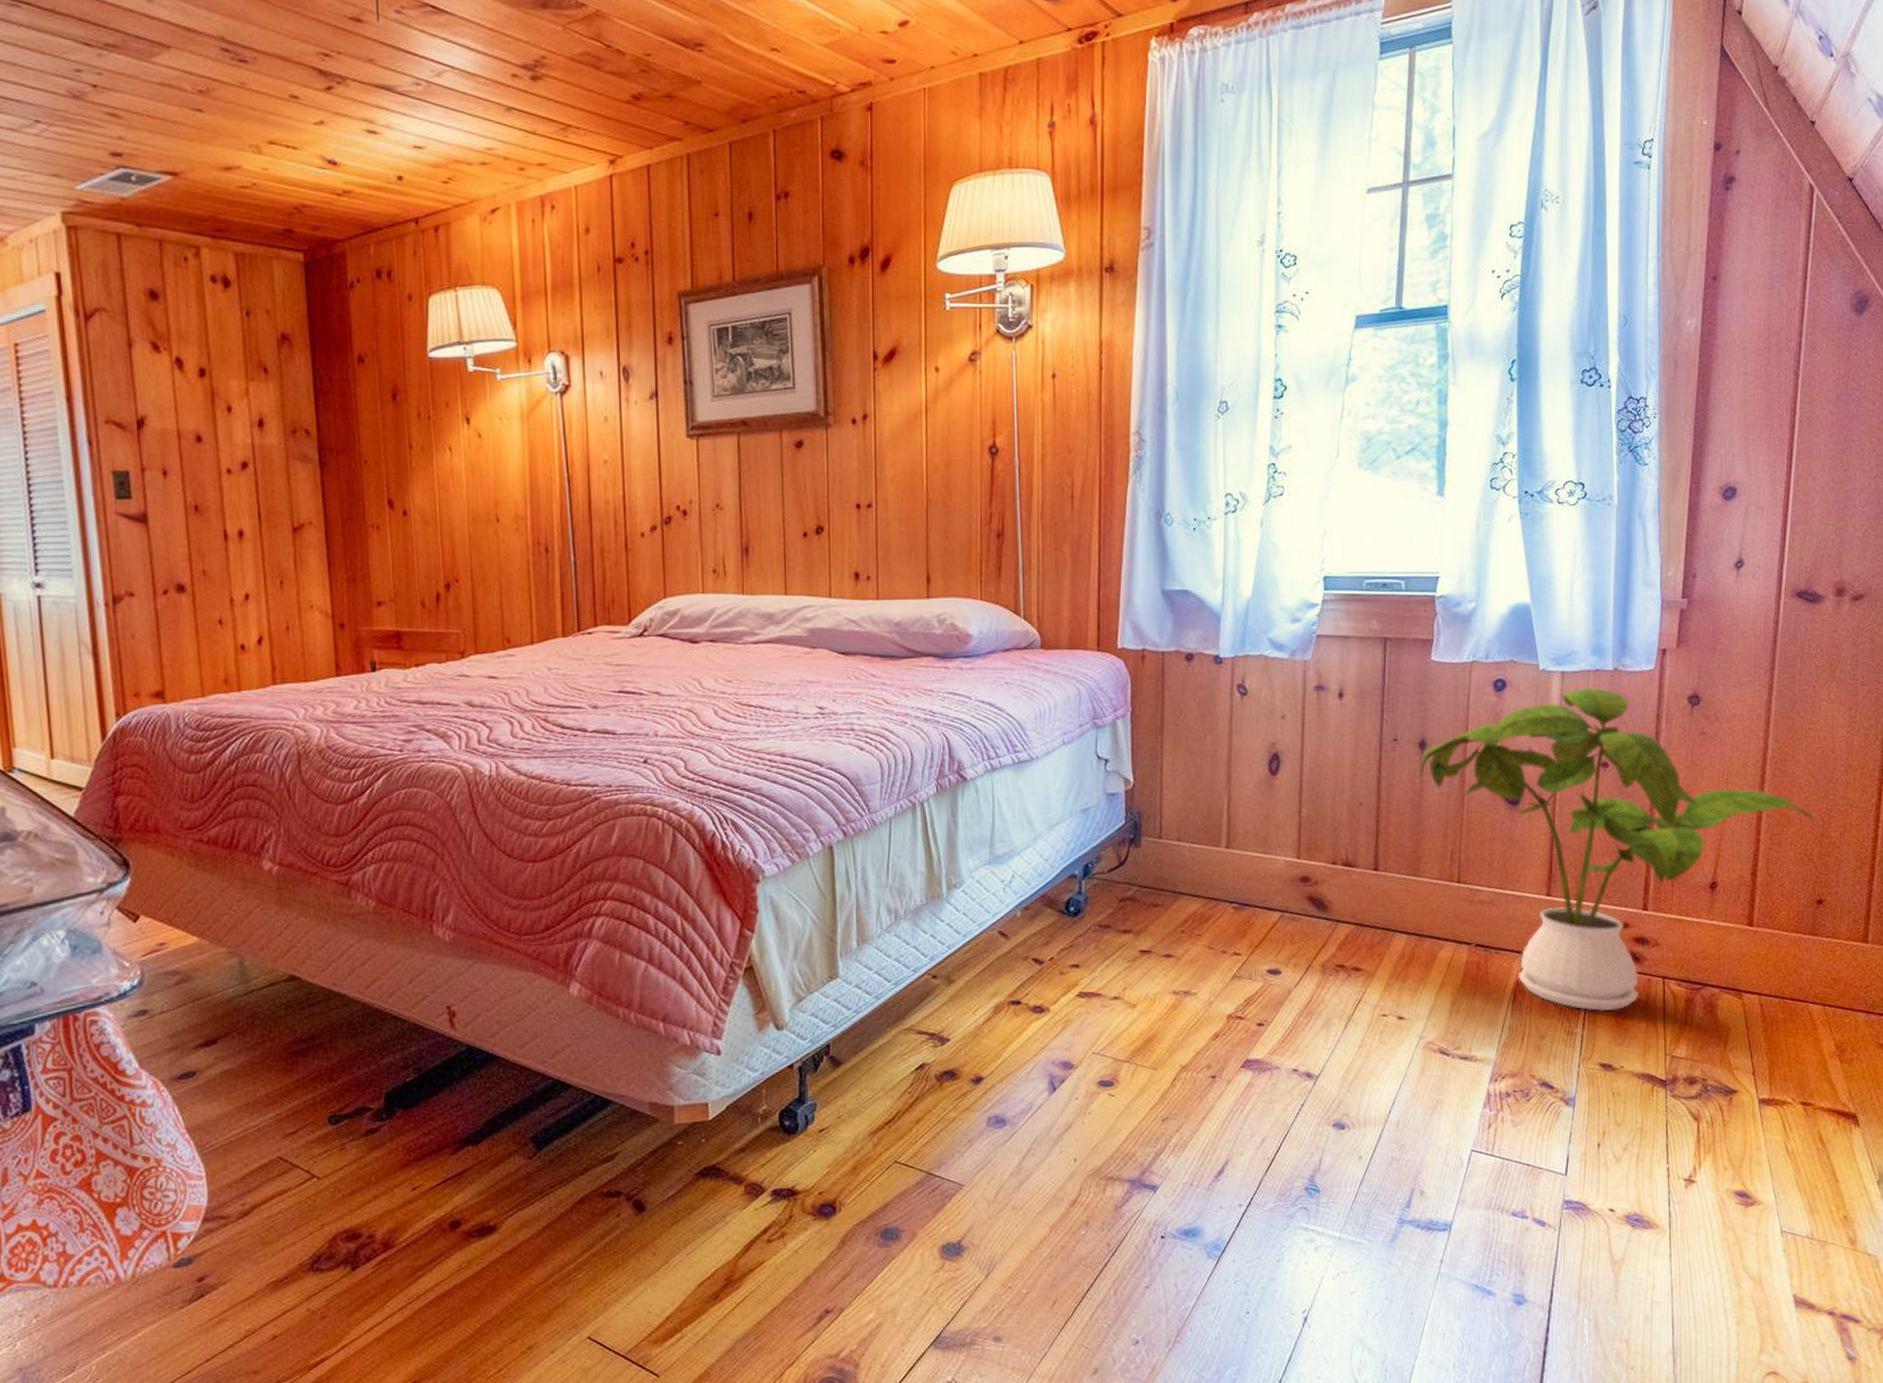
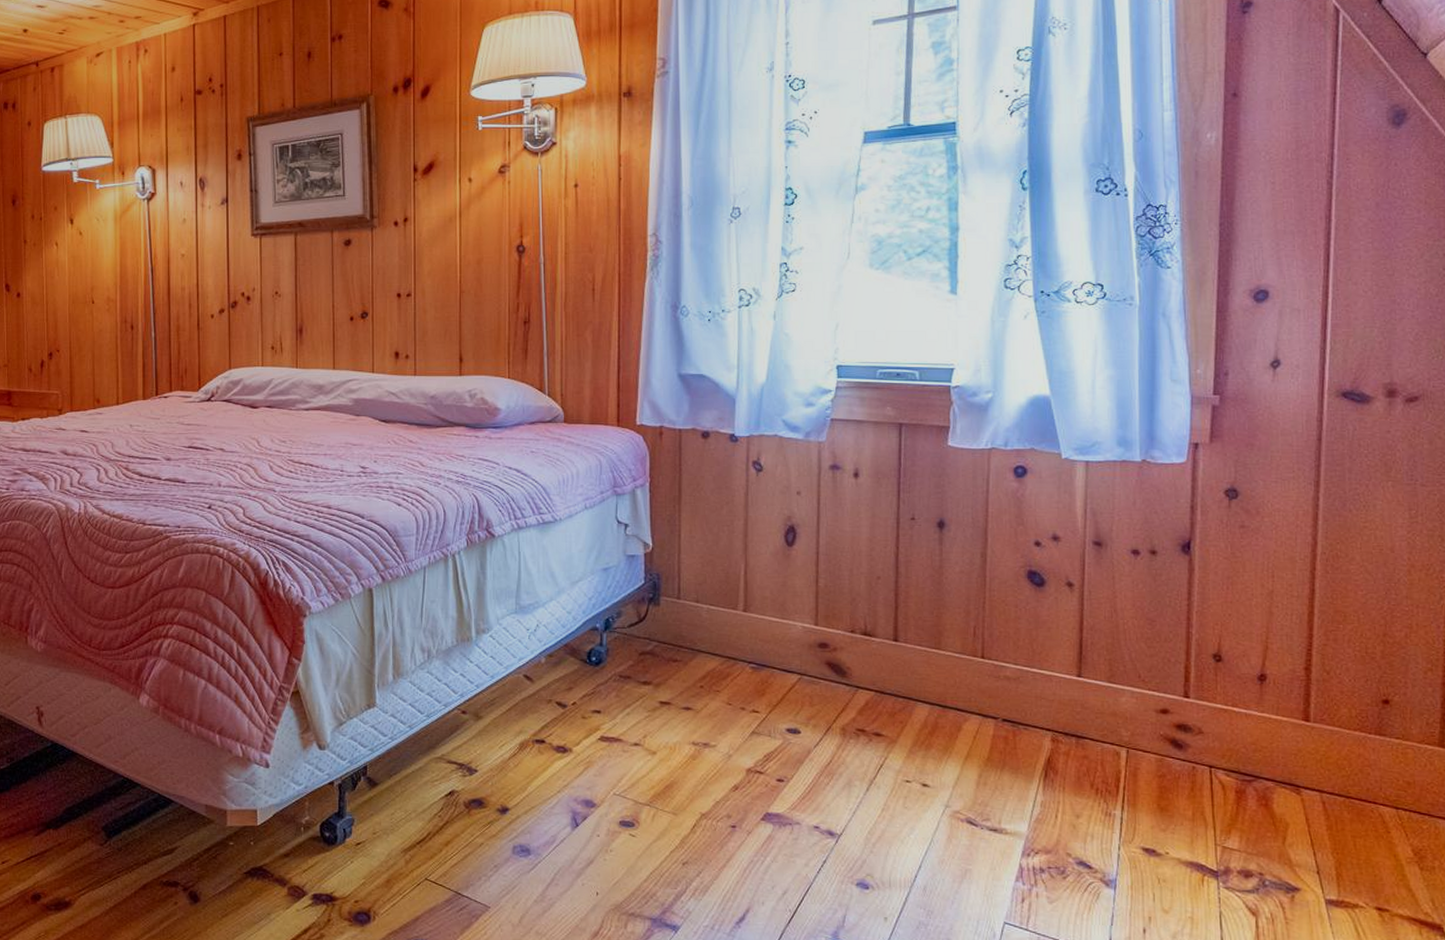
house plant: present [1418,687,1816,1012] -> none [937,477,1377,796]

